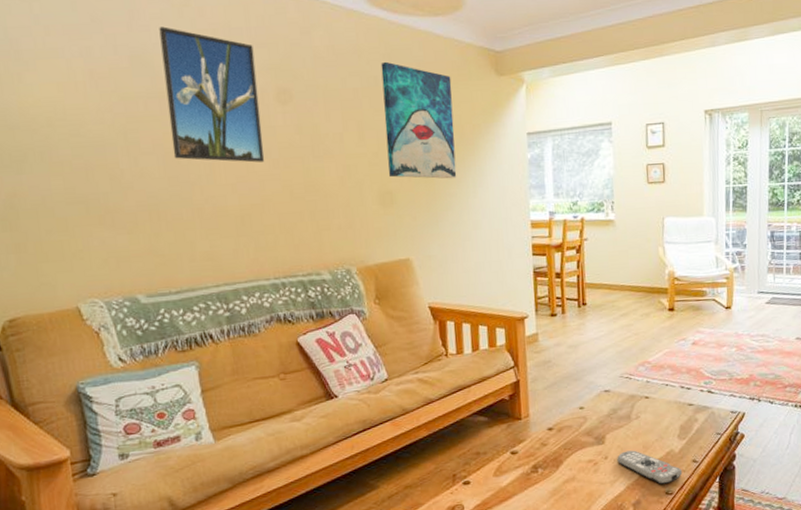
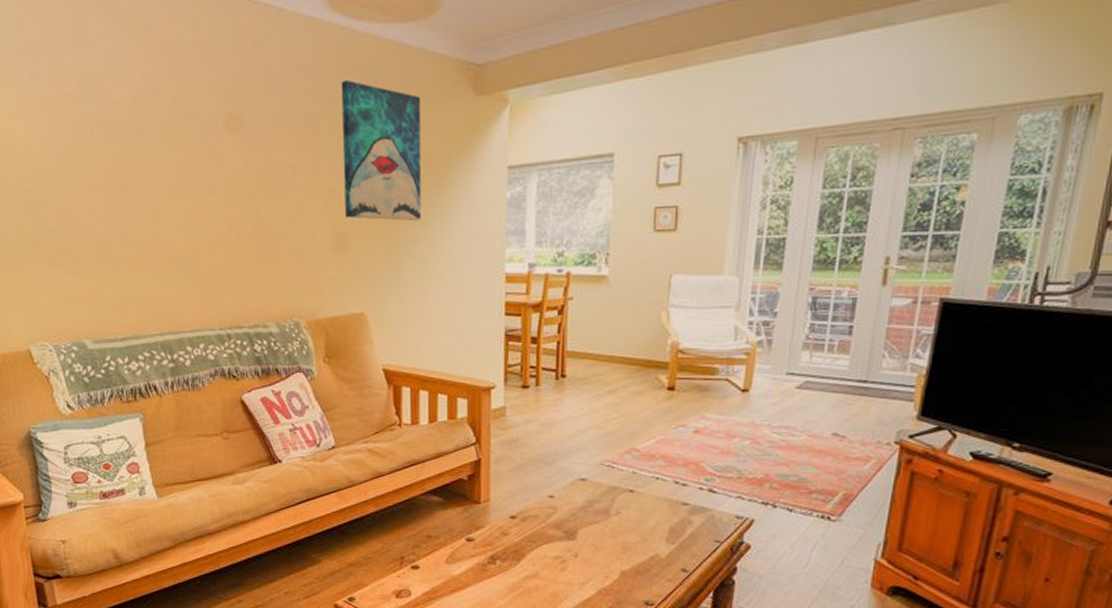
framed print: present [159,26,265,163] -> none [106,43,213,199]
remote control: present [617,450,683,484] -> none [589,550,668,593]

